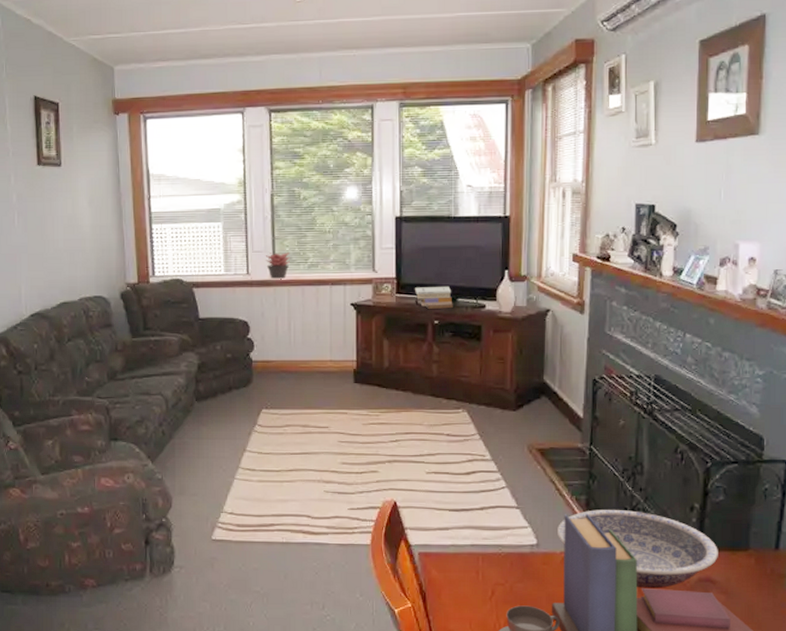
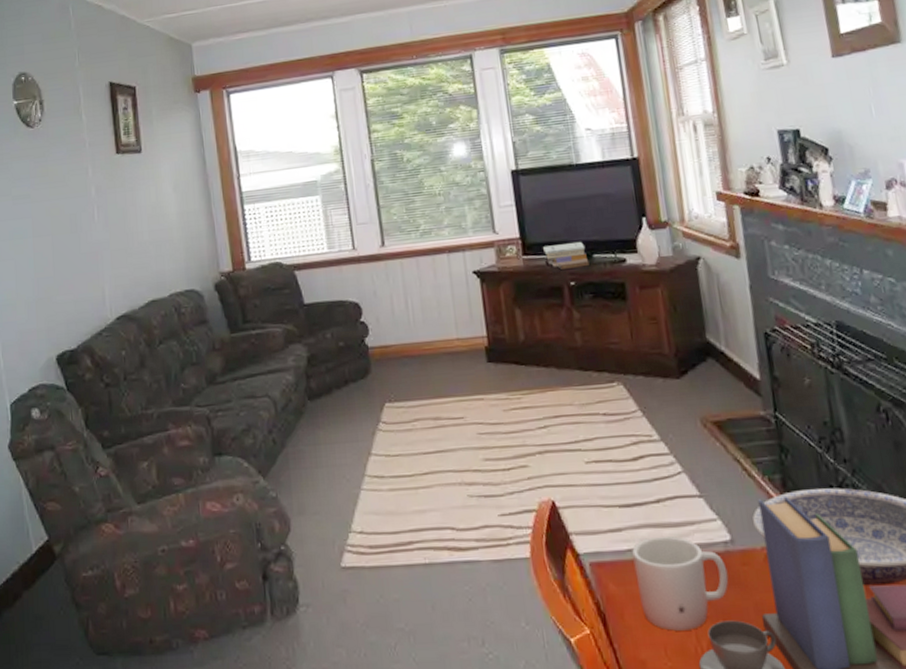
succulent plant: present [265,252,290,279] -> none [371,221,399,252]
mug: none [455,536,530,610] -> present [632,536,729,631]

